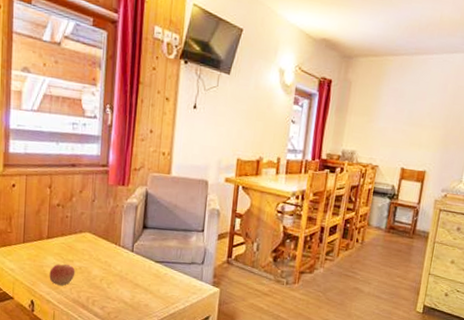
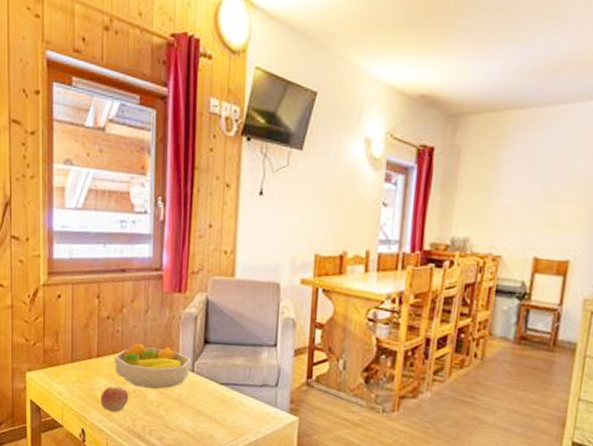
fruit bowl: none [62,226,132,266] -> present [113,342,192,389]

